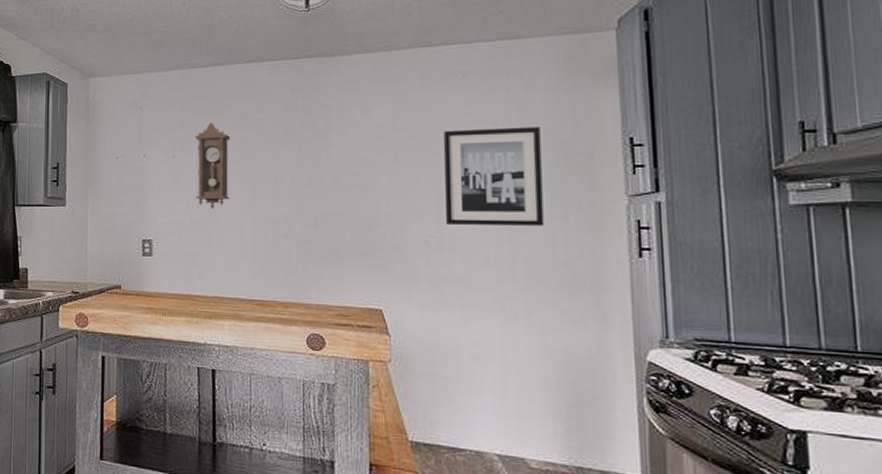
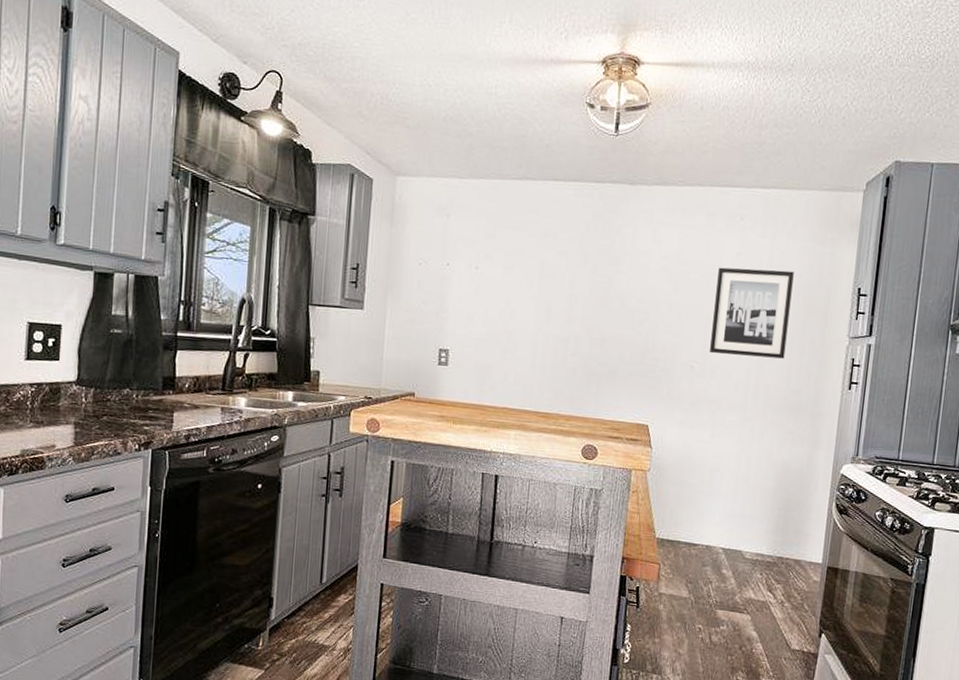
pendulum clock: present [195,122,231,209] -> none [494,237,533,324]

